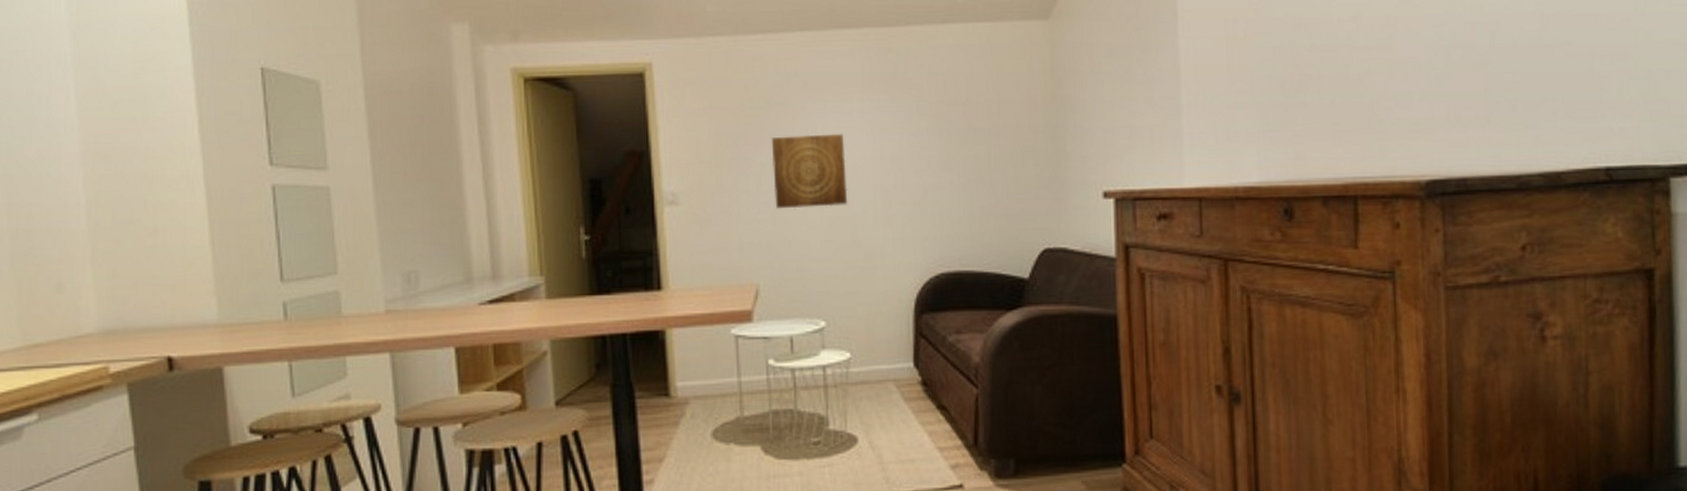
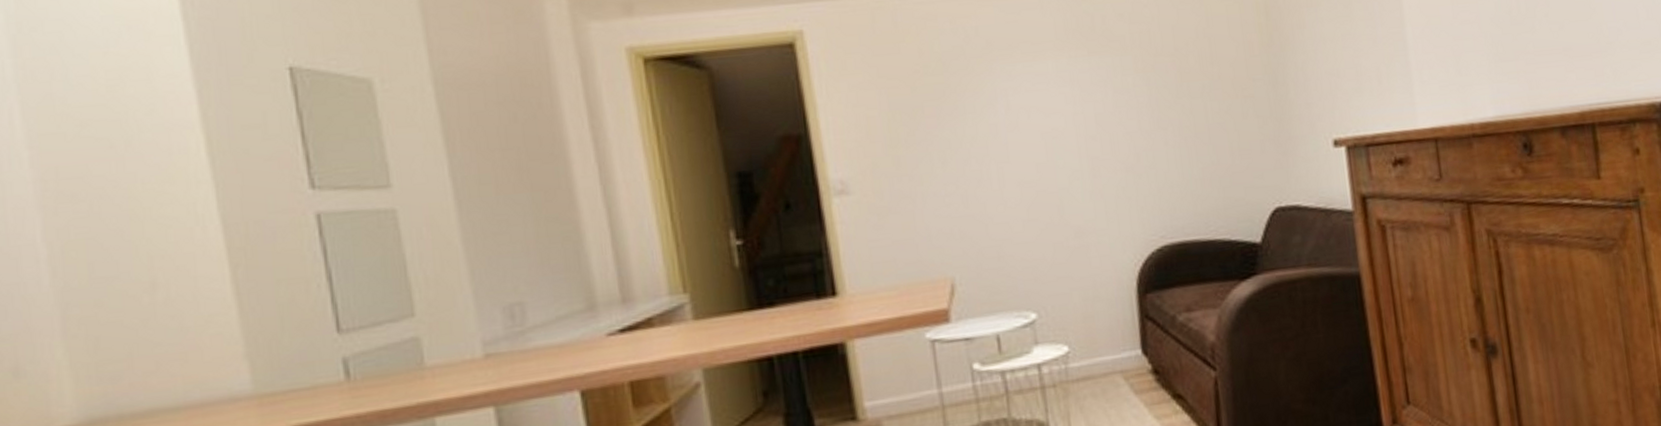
wall art: present [771,133,848,209] -> none [954,97,1050,190]

